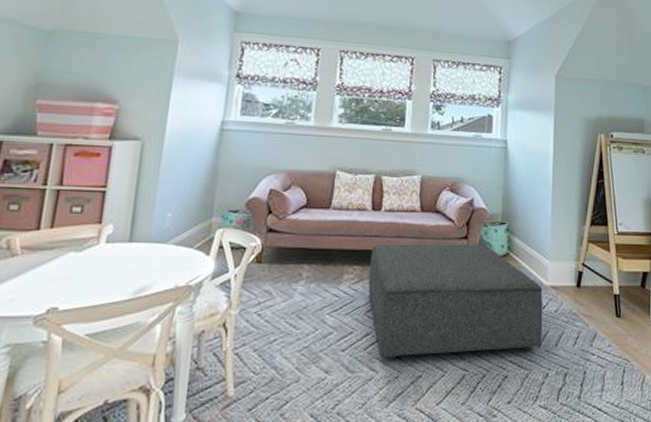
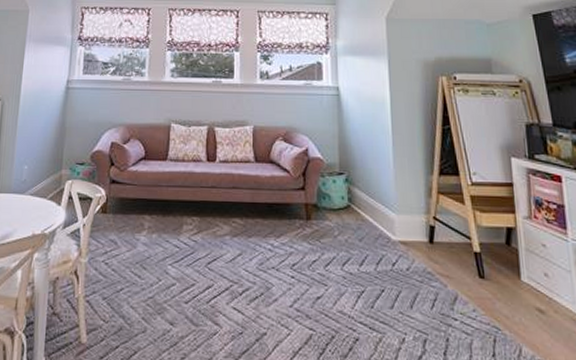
ottoman: present [368,243,543,360] -> none [207,195,395,315]

